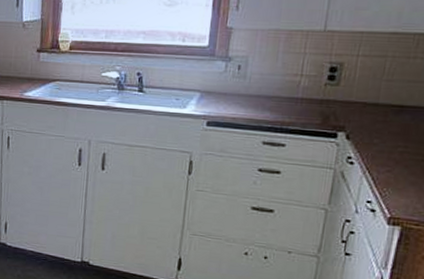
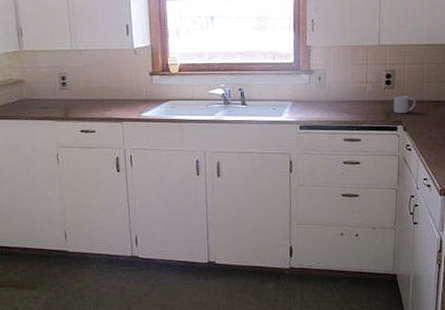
mug: none [333,95,368,119] -> present [393,96,416,114]

